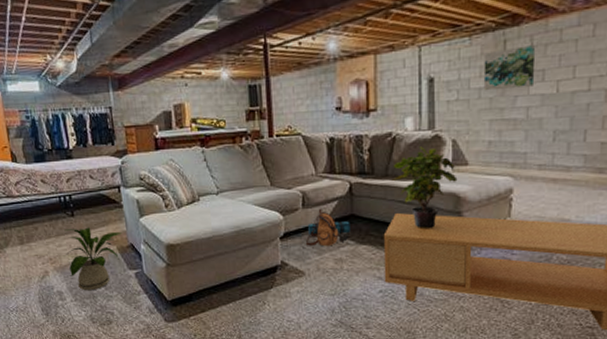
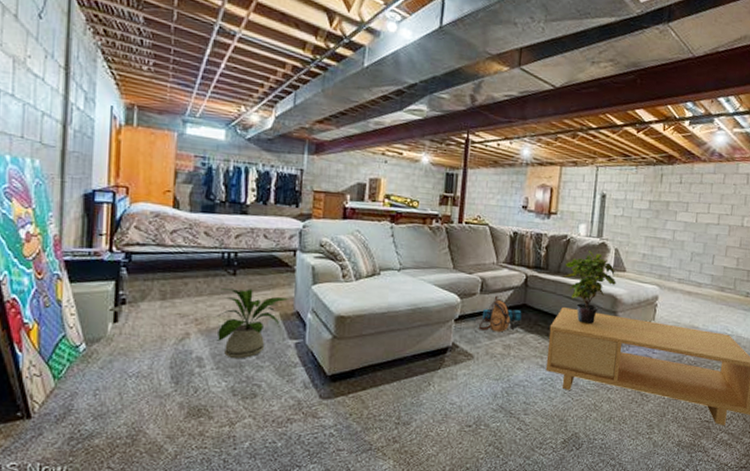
wall art: present [483,45,536,91] -> none [643,181,684,214]

